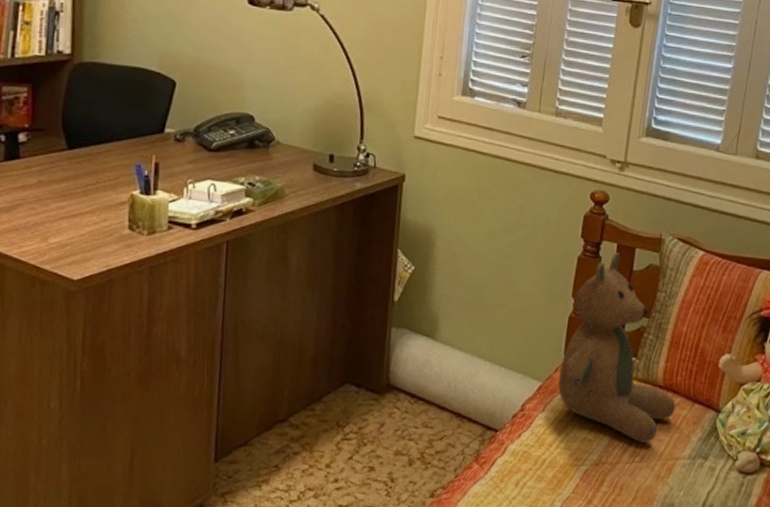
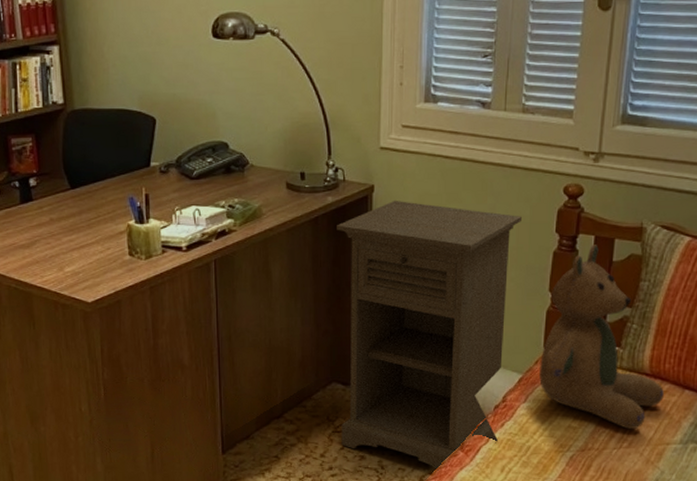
nightstand: none [350,193,549,485] -> present [337,201,522,471]

